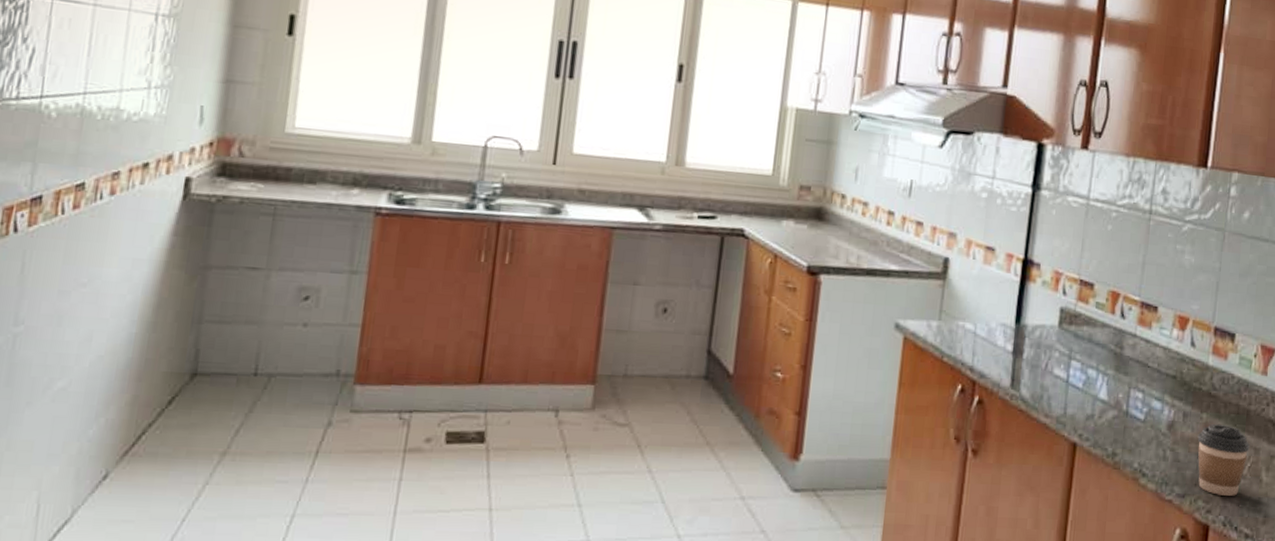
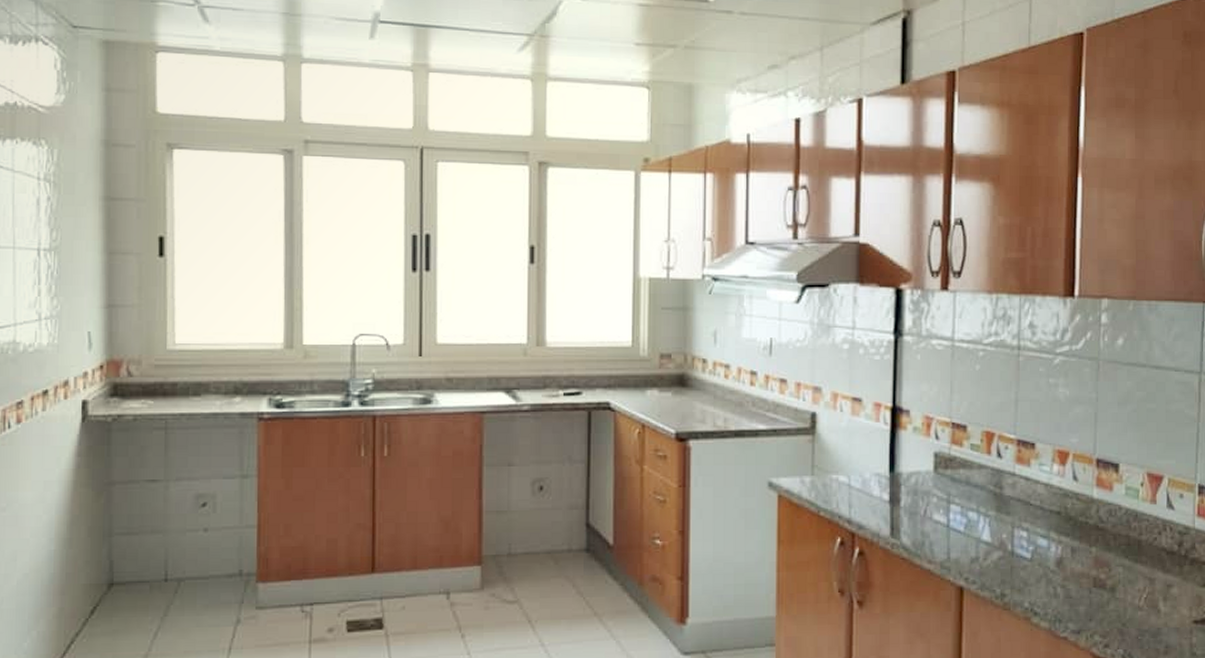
coffee cup: present [1197,423,1250,496] -> none [1088,556,1144,629]

